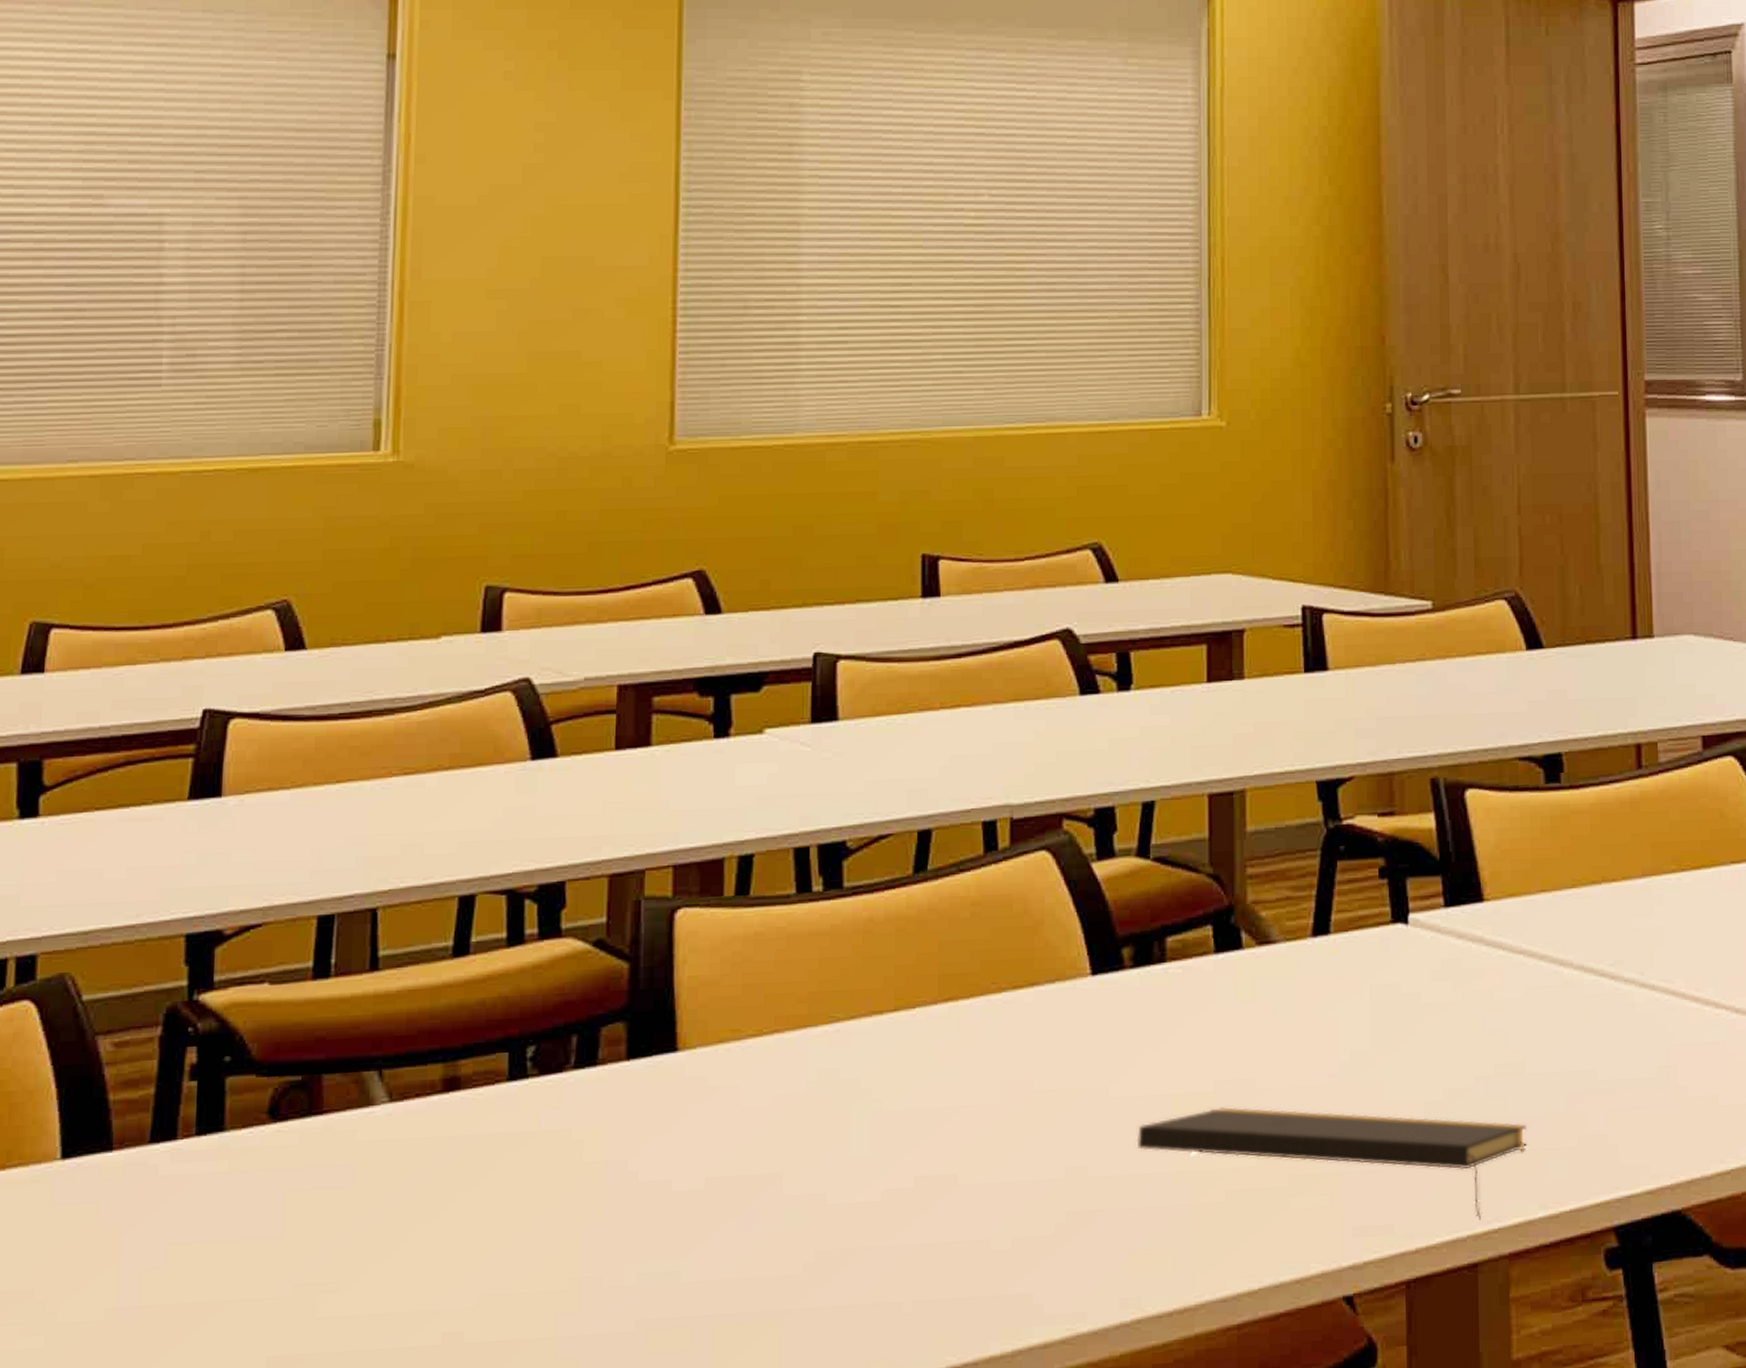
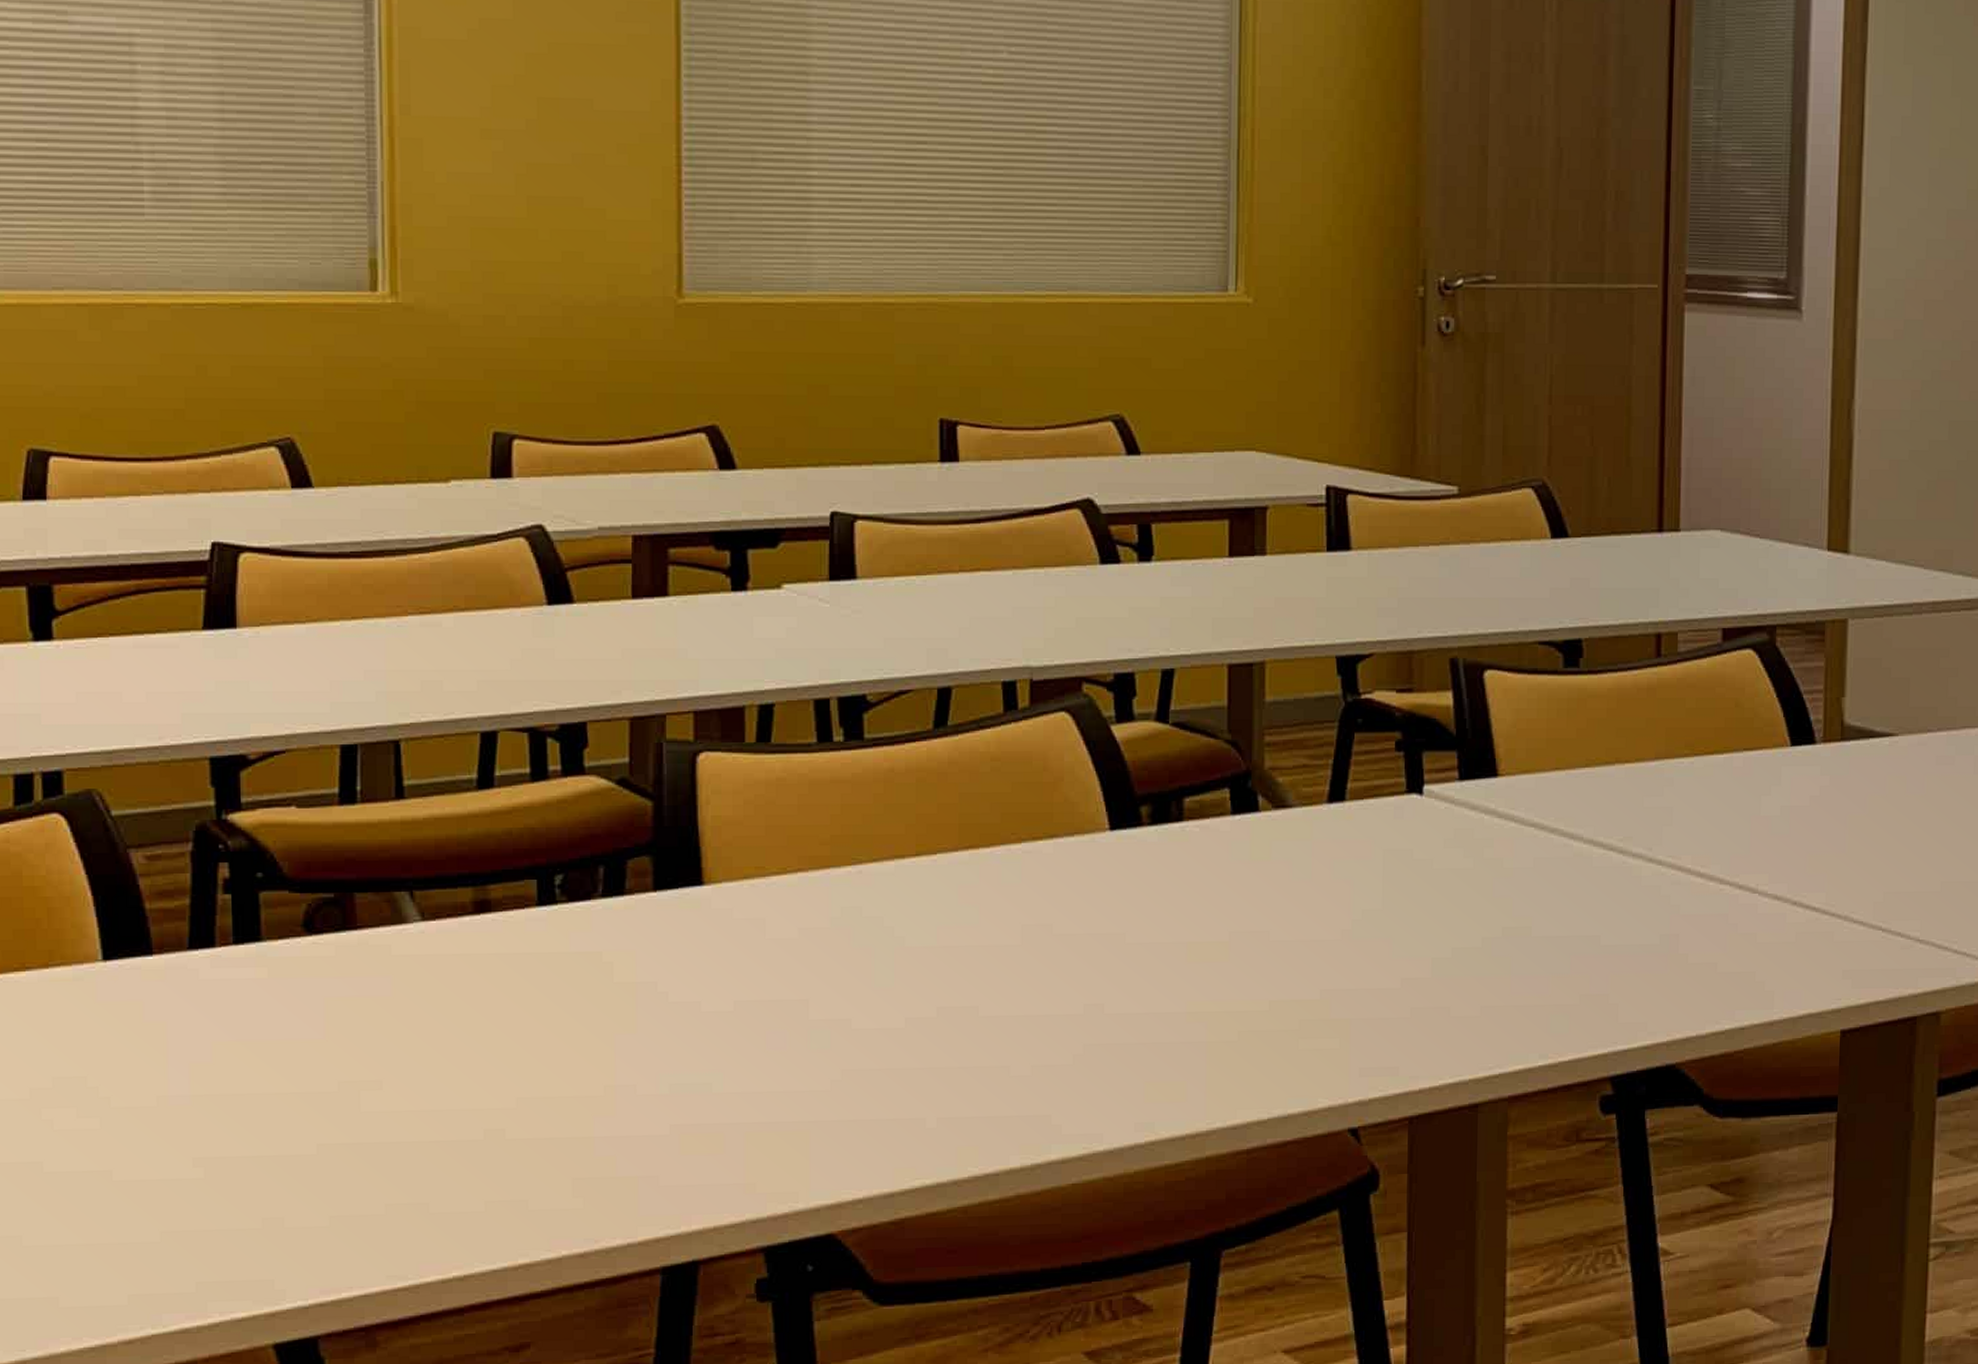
notepad: present [1136,1107,1527,1220] -> none [1152,956,1530,1066]

